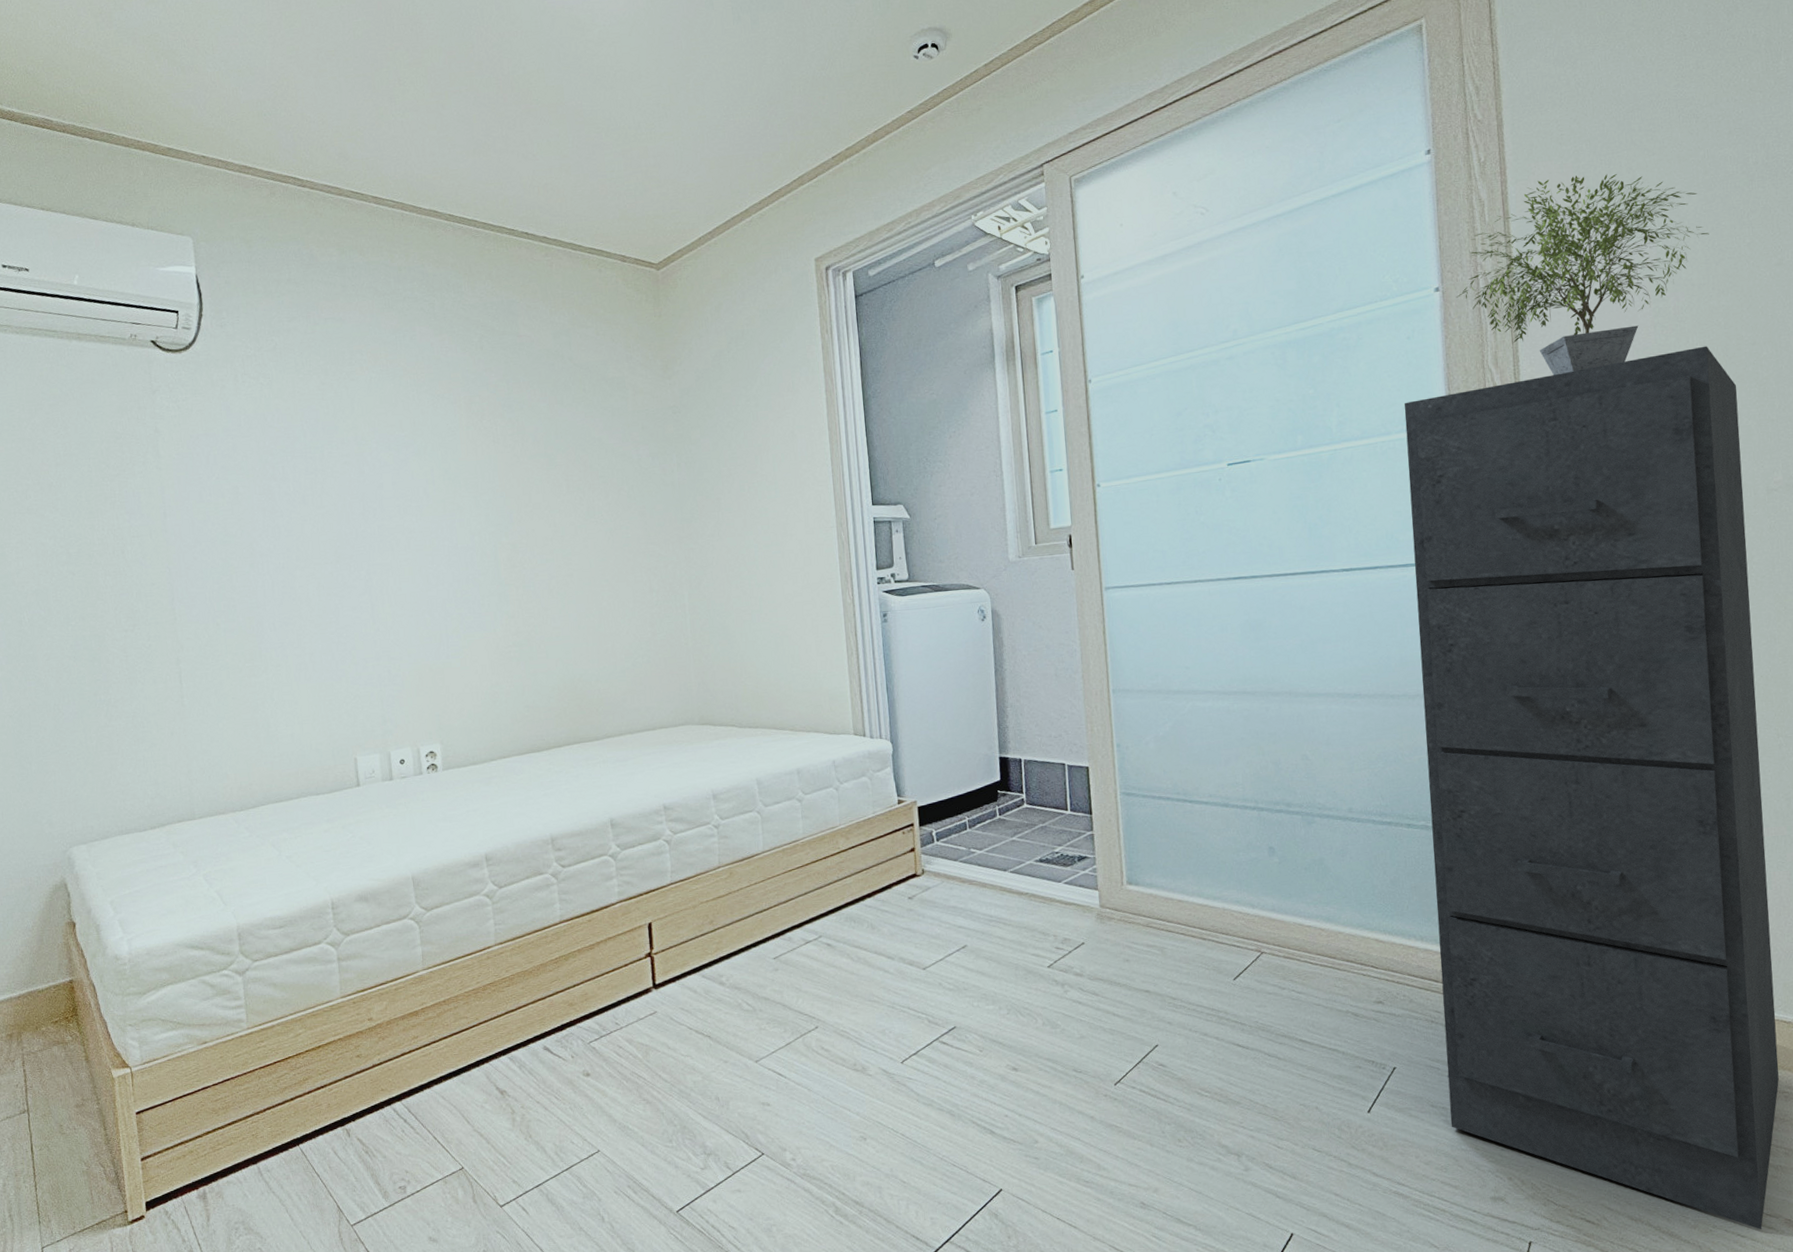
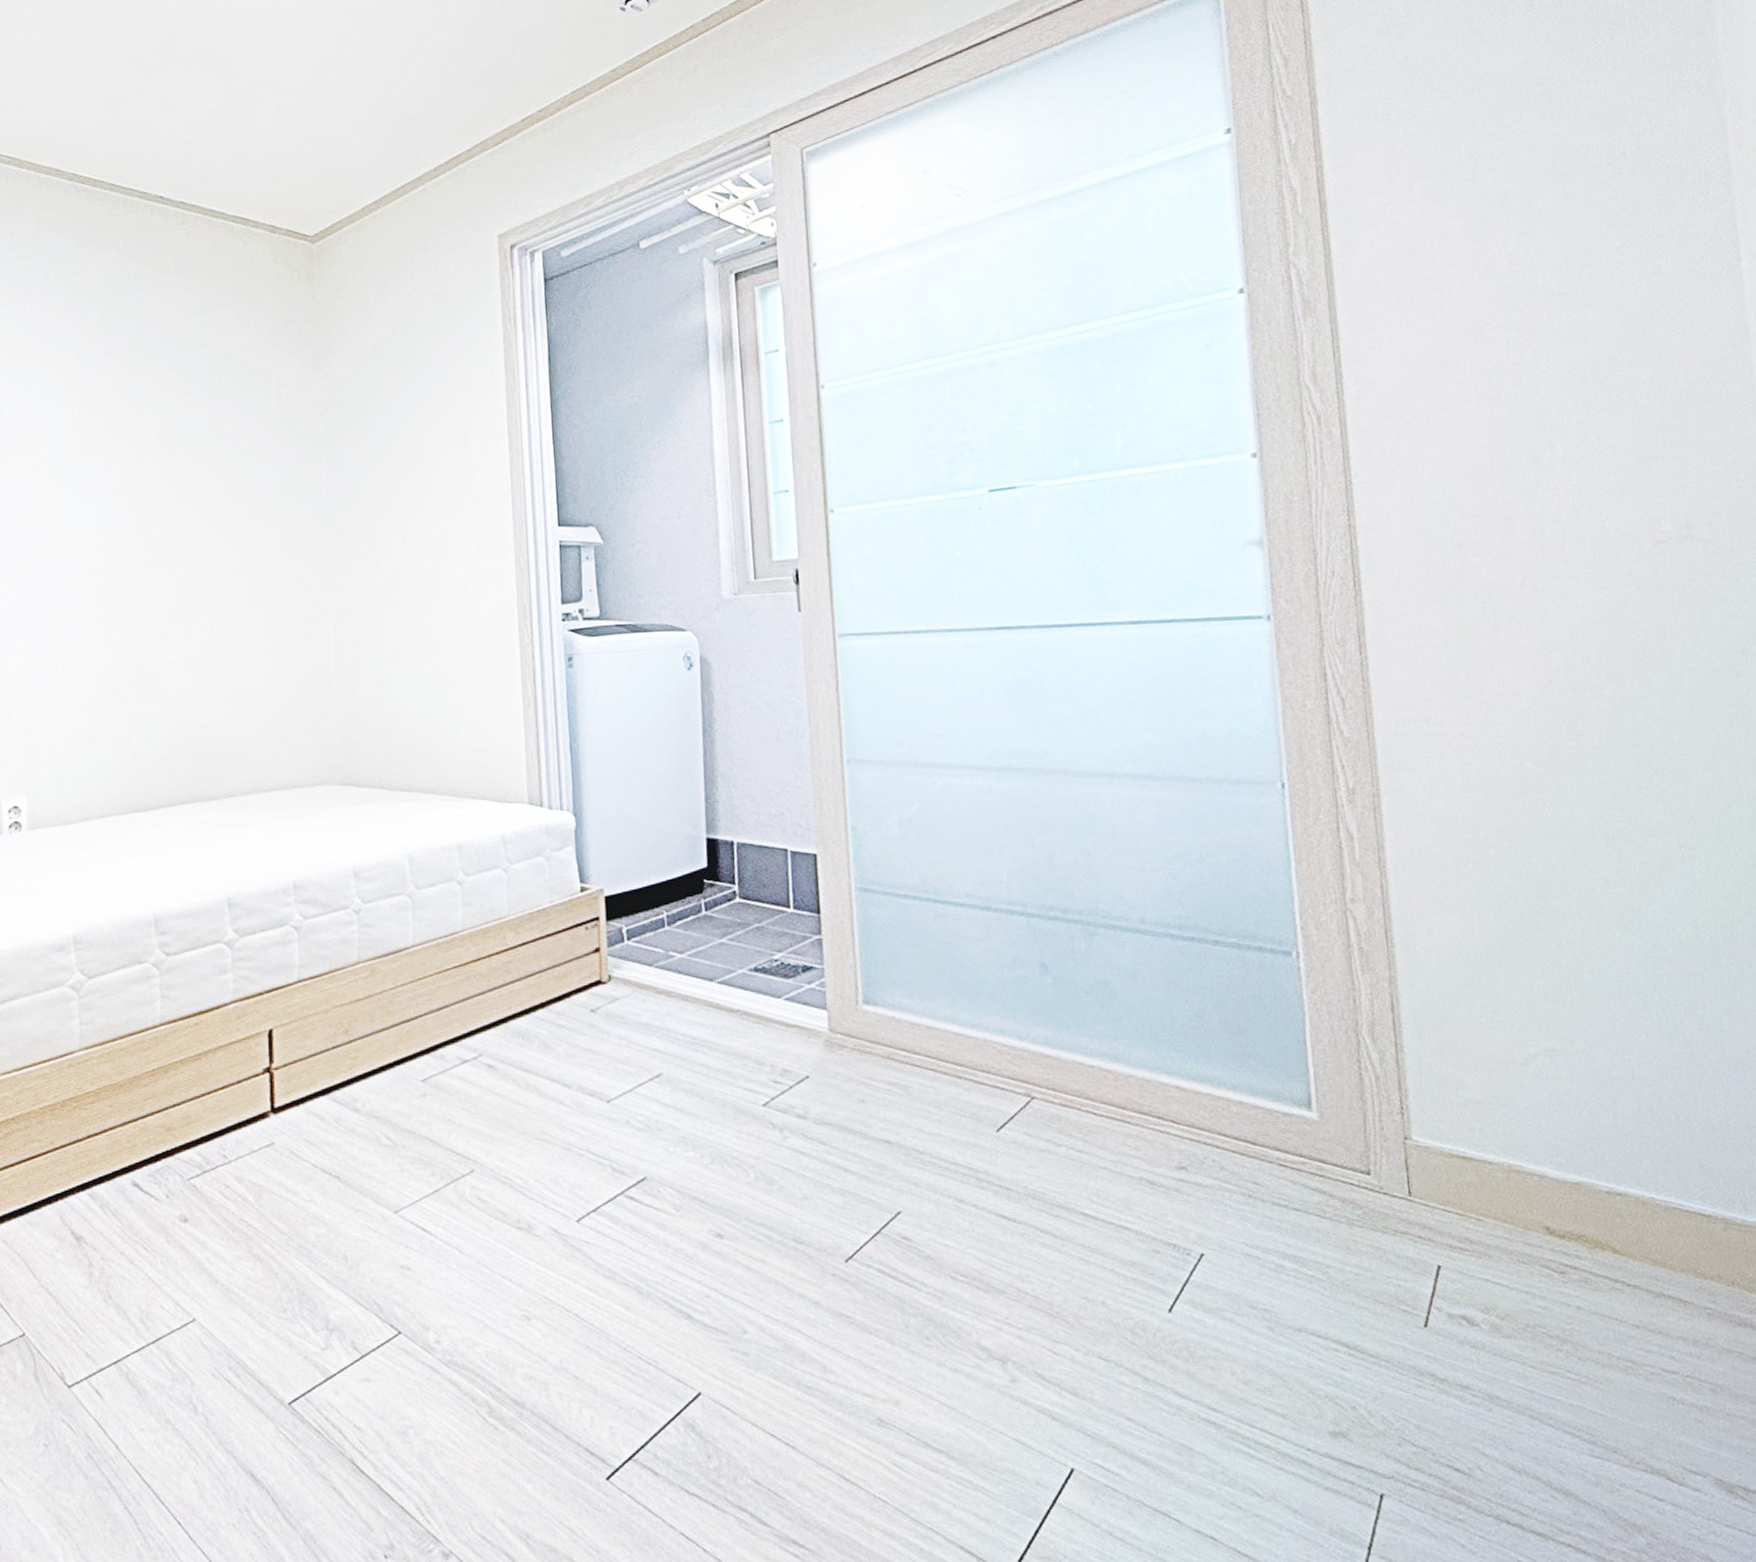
filing cabinet: present [1404,346,1779,1229] -> none [1203,366,1700,1491]
potted plant: present [1456,174,1709,376] -> none [1264,161,1570,397]

